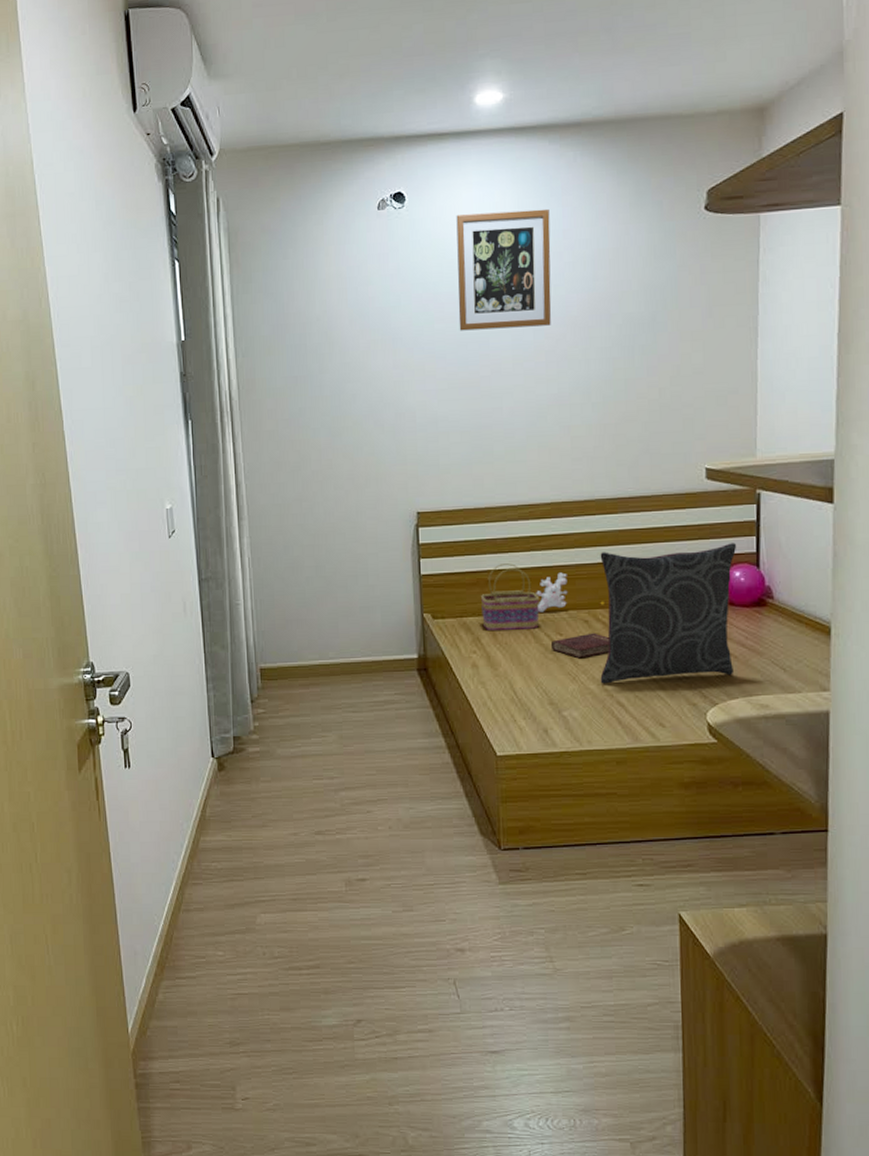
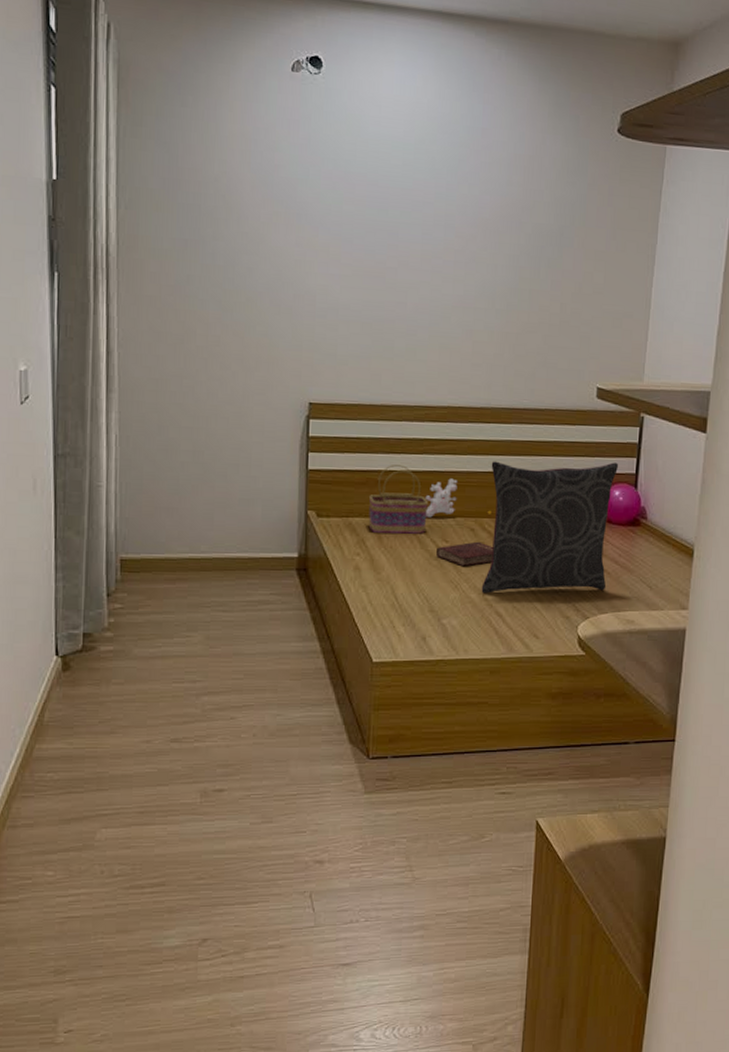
wall art: present [456,208,552,331] -> none [368,93,470,224]

